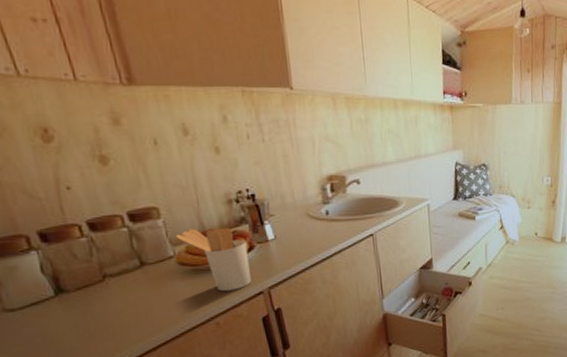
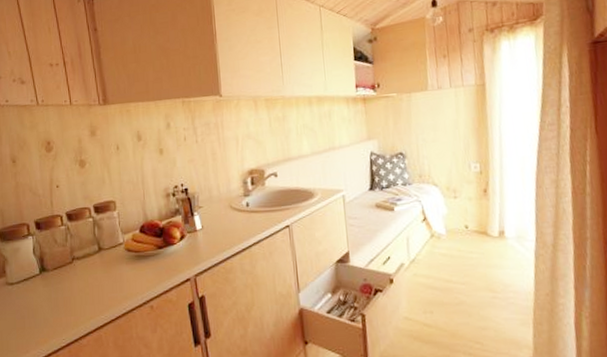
utensil holder: present [176,227,251,292] -> none [126,218,181,277]

